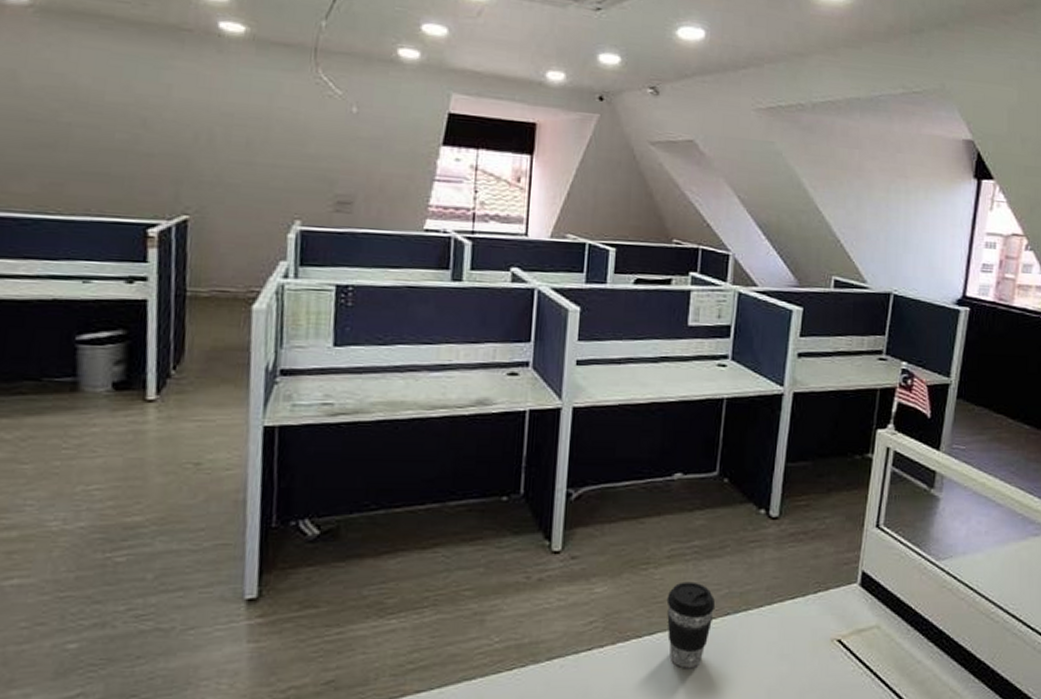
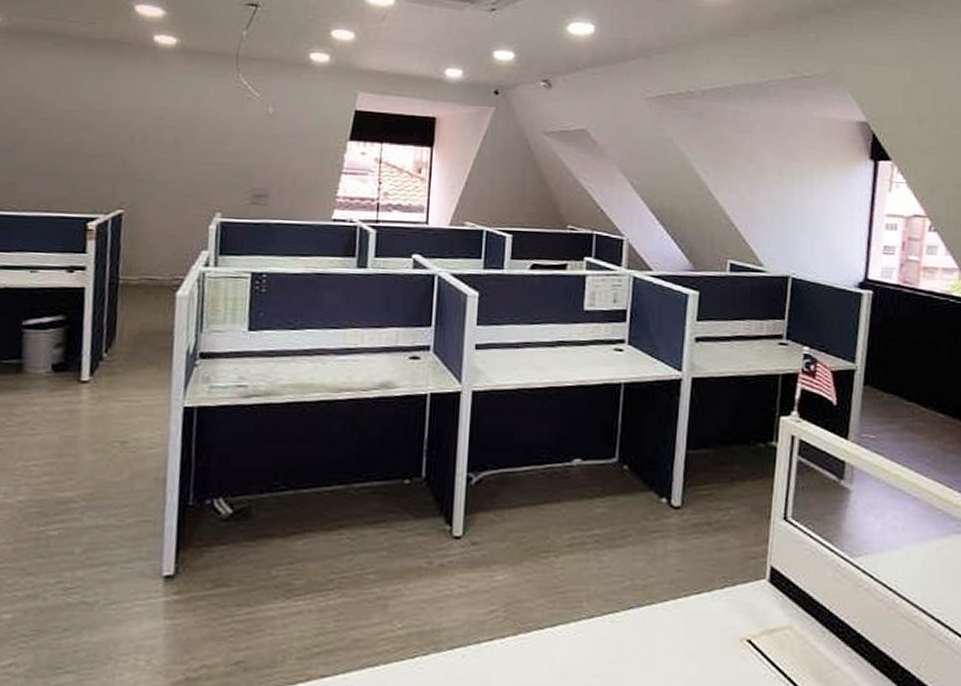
coffee cup: present [666,581,716,669] -> none [568,572,618,665]

